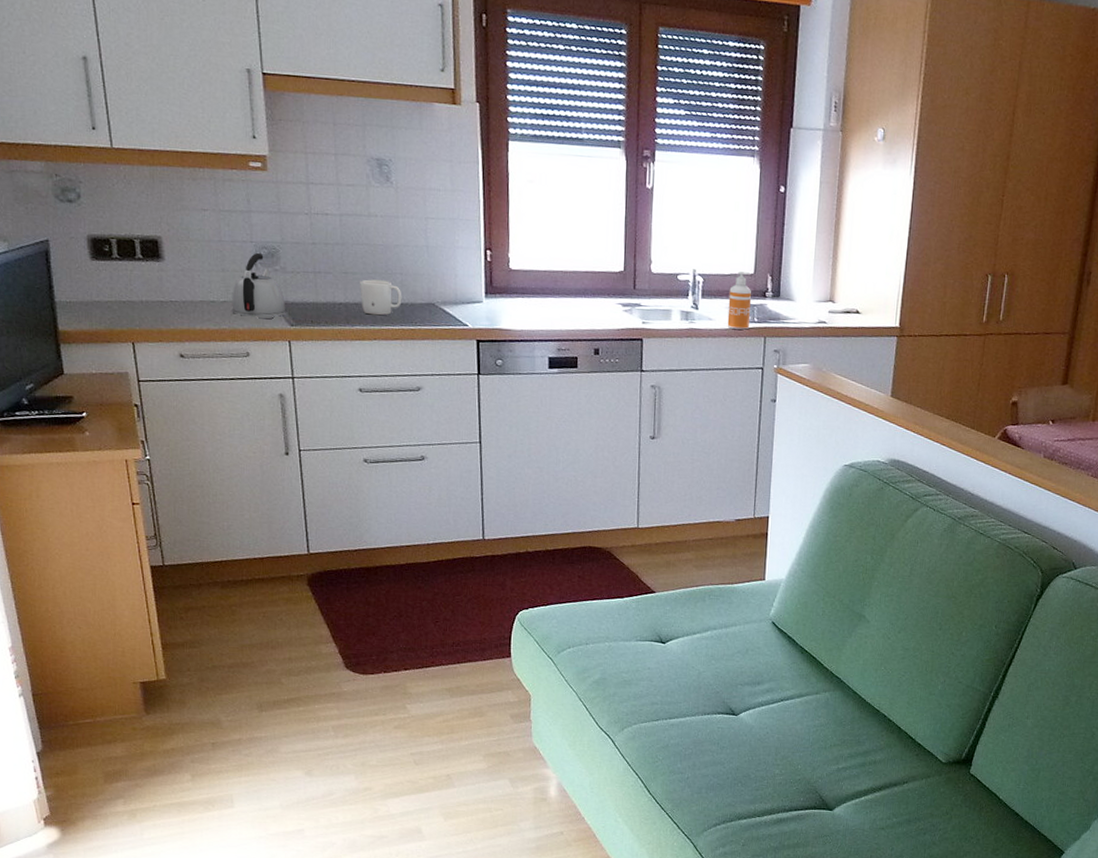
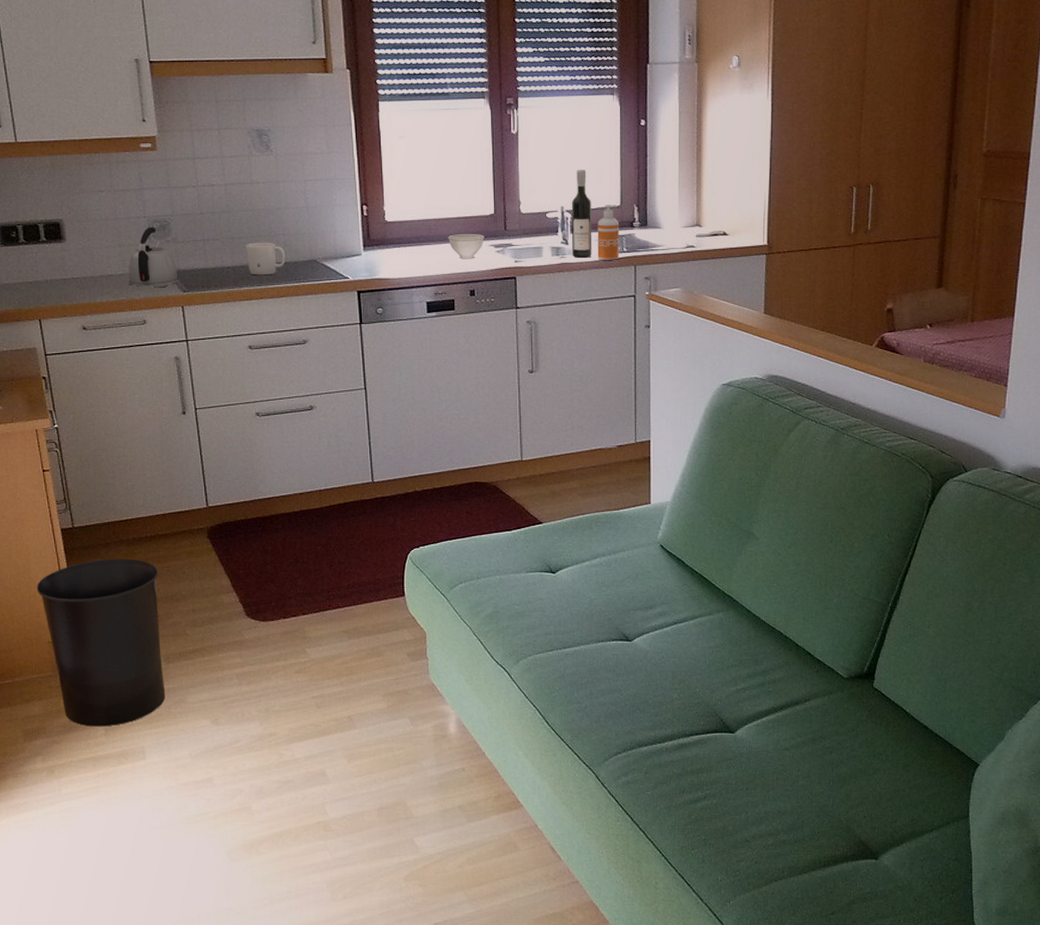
waste bin: none [122,600,257,773] -> present [36,559,166,727]
bowl: none [574,289,613,317] -> present [448,233,485,259]
bottle: none [702,232,725,325] -> present [571,170,591,258]

